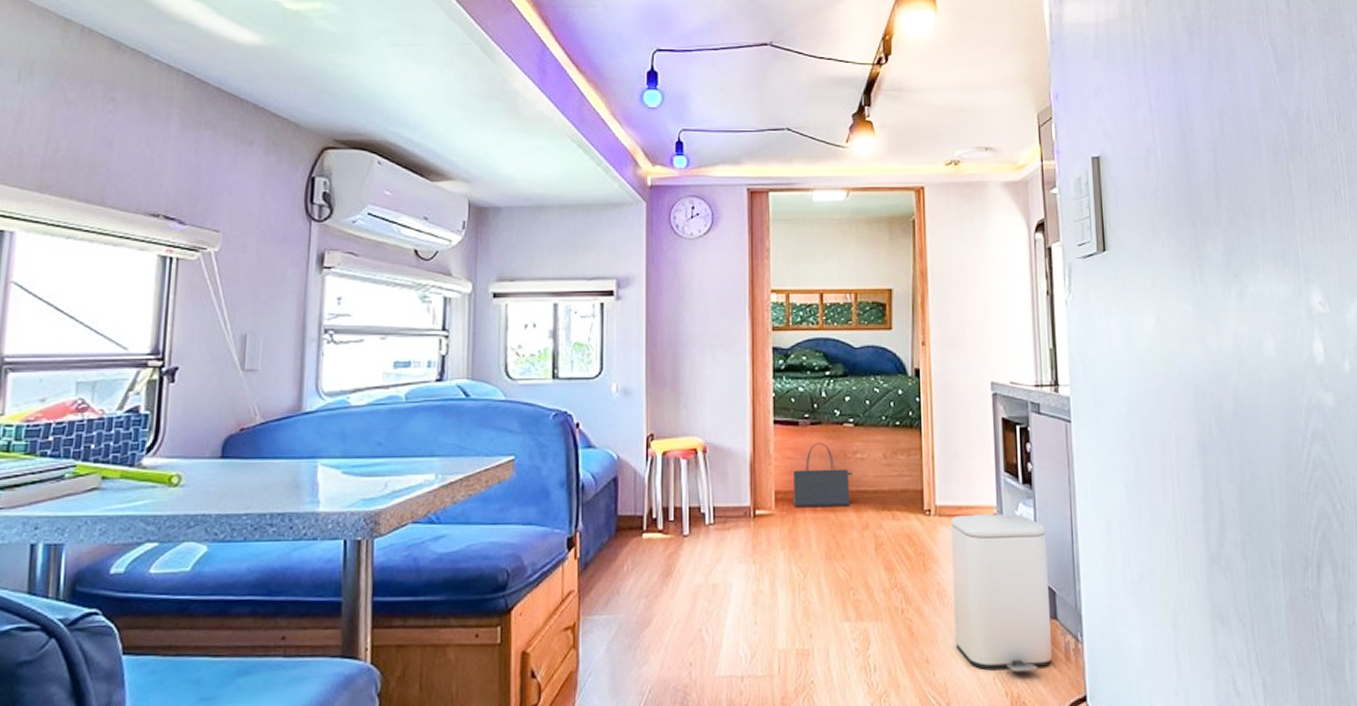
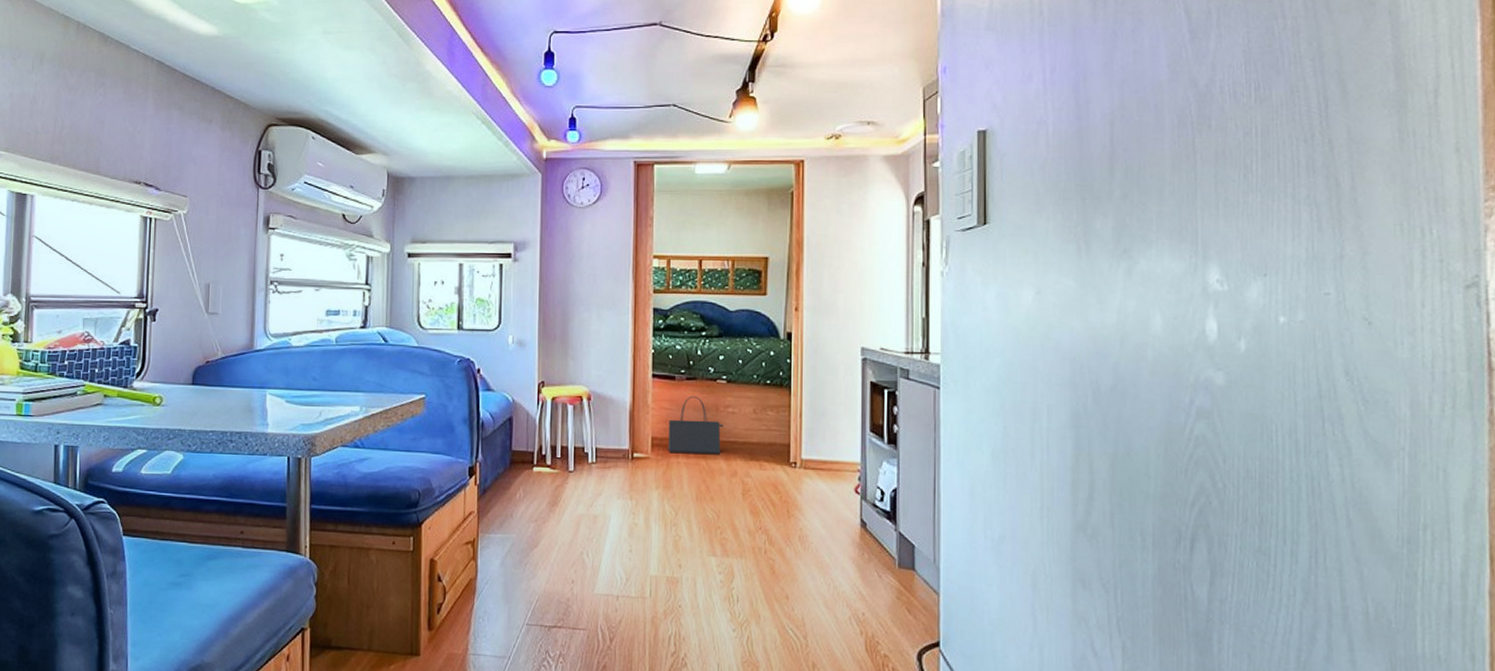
pedal bin: present [950,513,1053,673] -> none [814,469,909,616]

